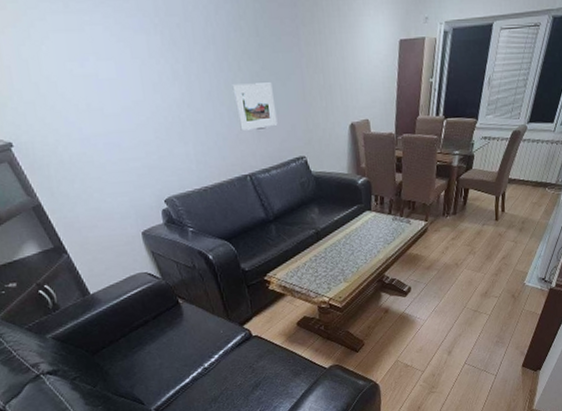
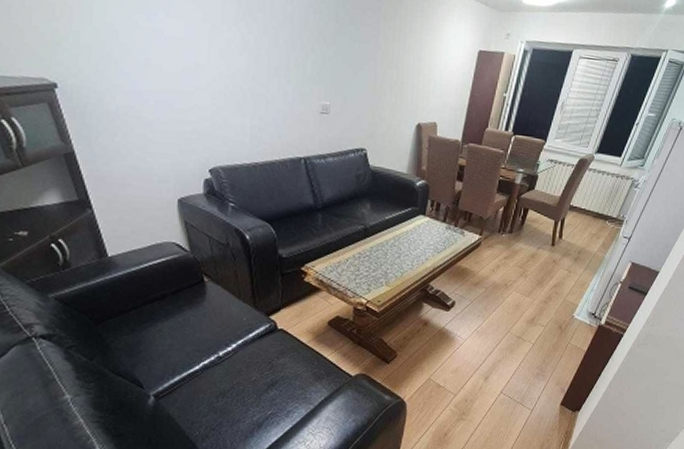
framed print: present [232,82,278,131] -> none [301,64,343,113]

